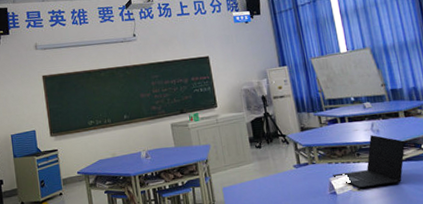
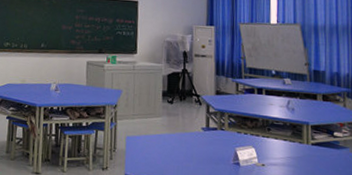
laptop: present [333,135,405,189] -> none [240,112,318,167]

